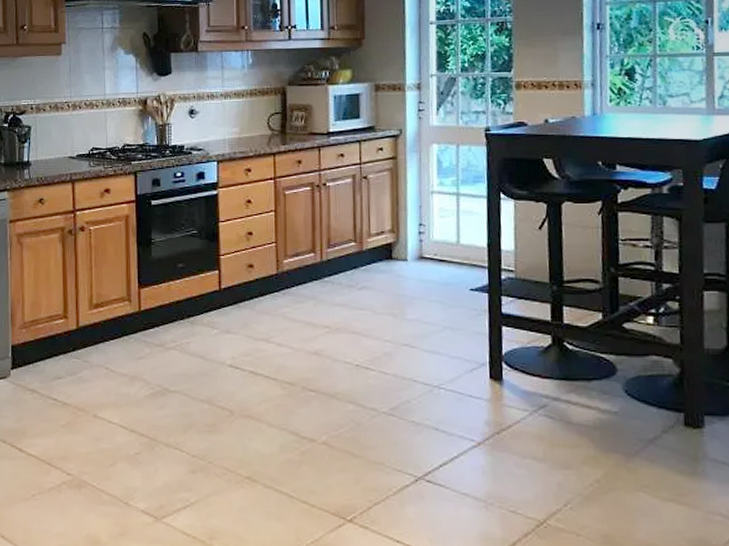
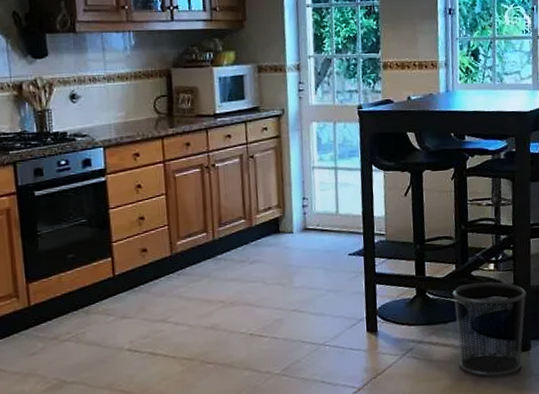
waste bin: none [598,337,699,455] -> present [452,282,527,377]

